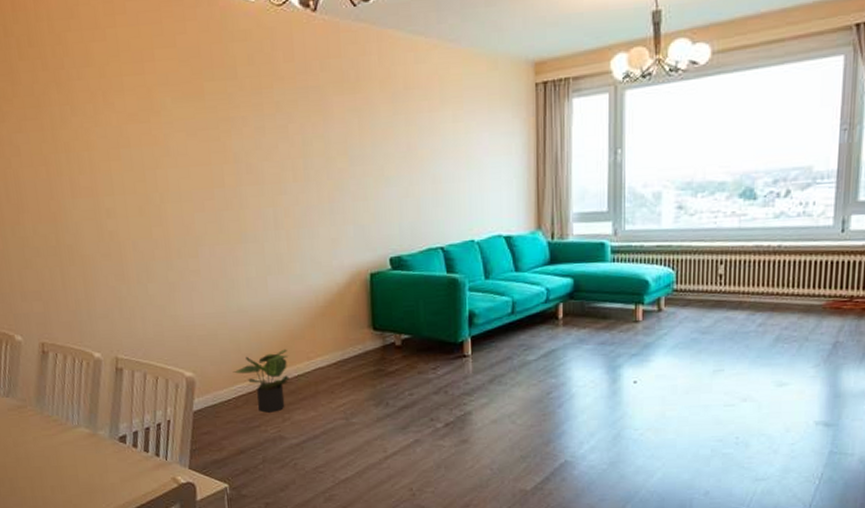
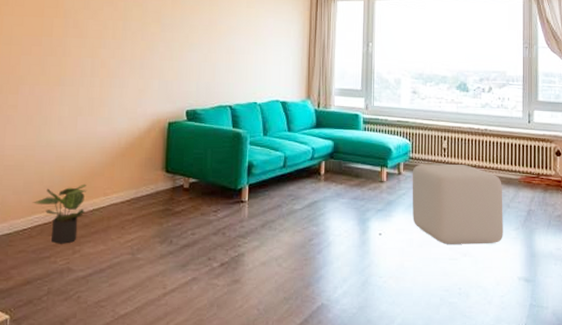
pouf: none [676,293,800,389] -> present [412,164,503,244]

